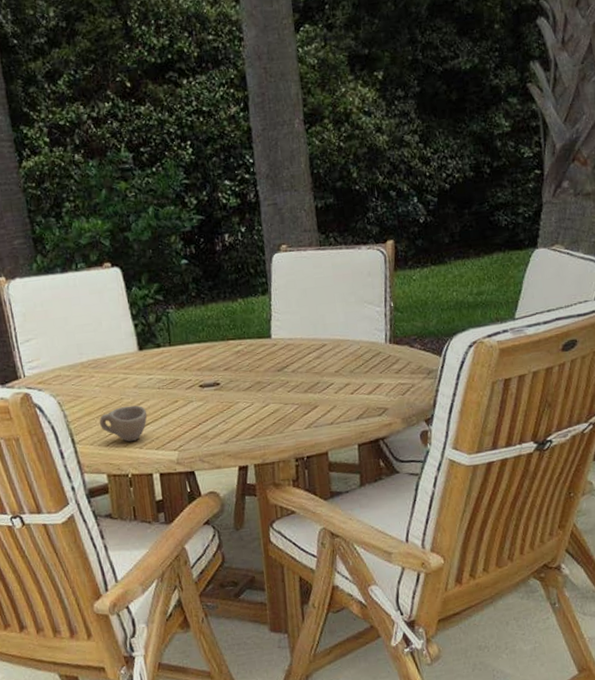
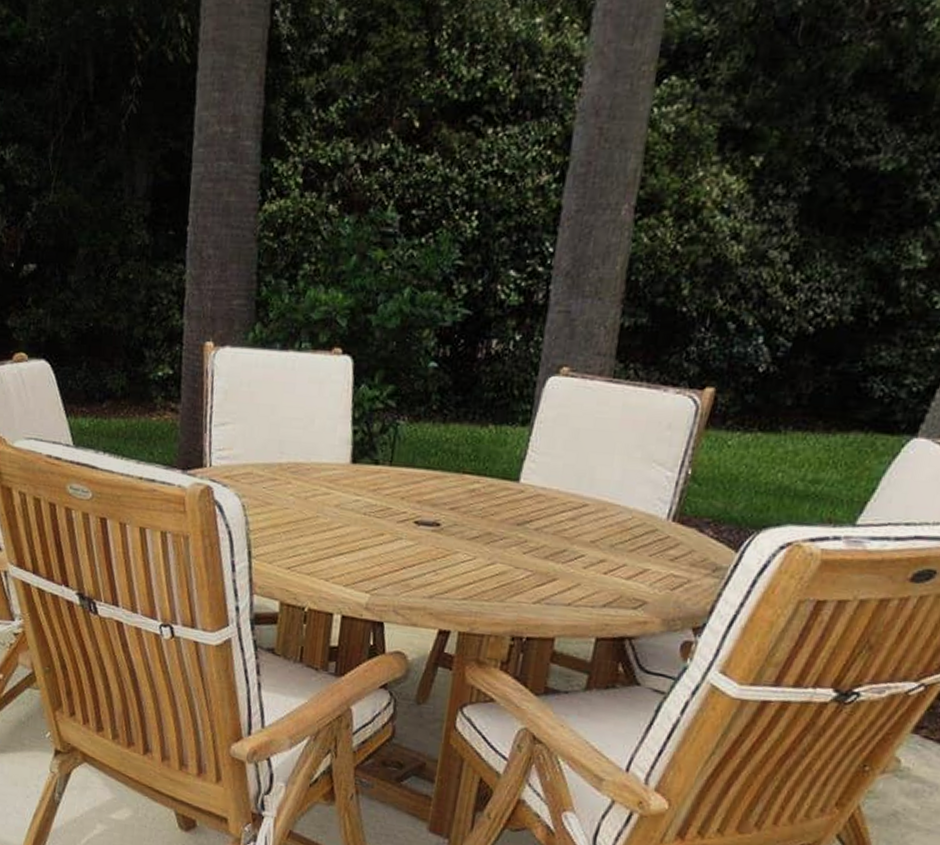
cup: present [99,405,148,442] -> none [284,526,344,571]

